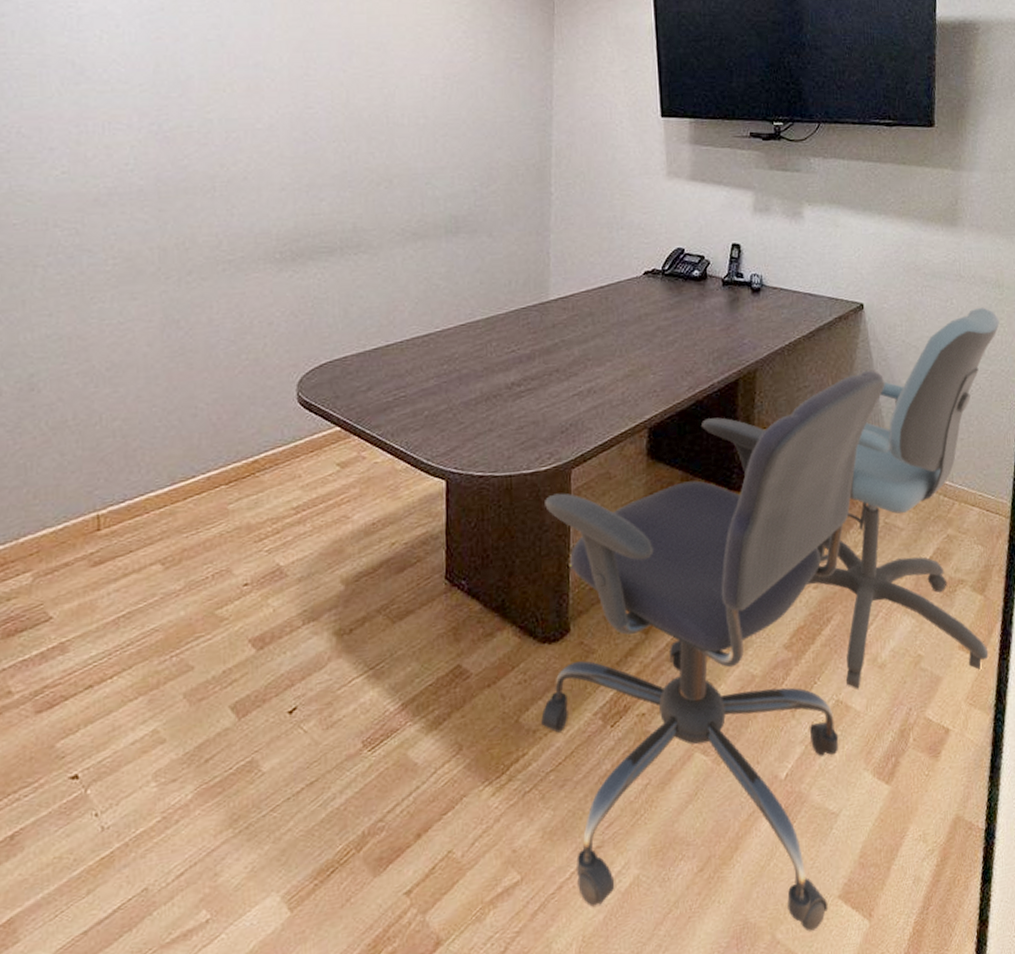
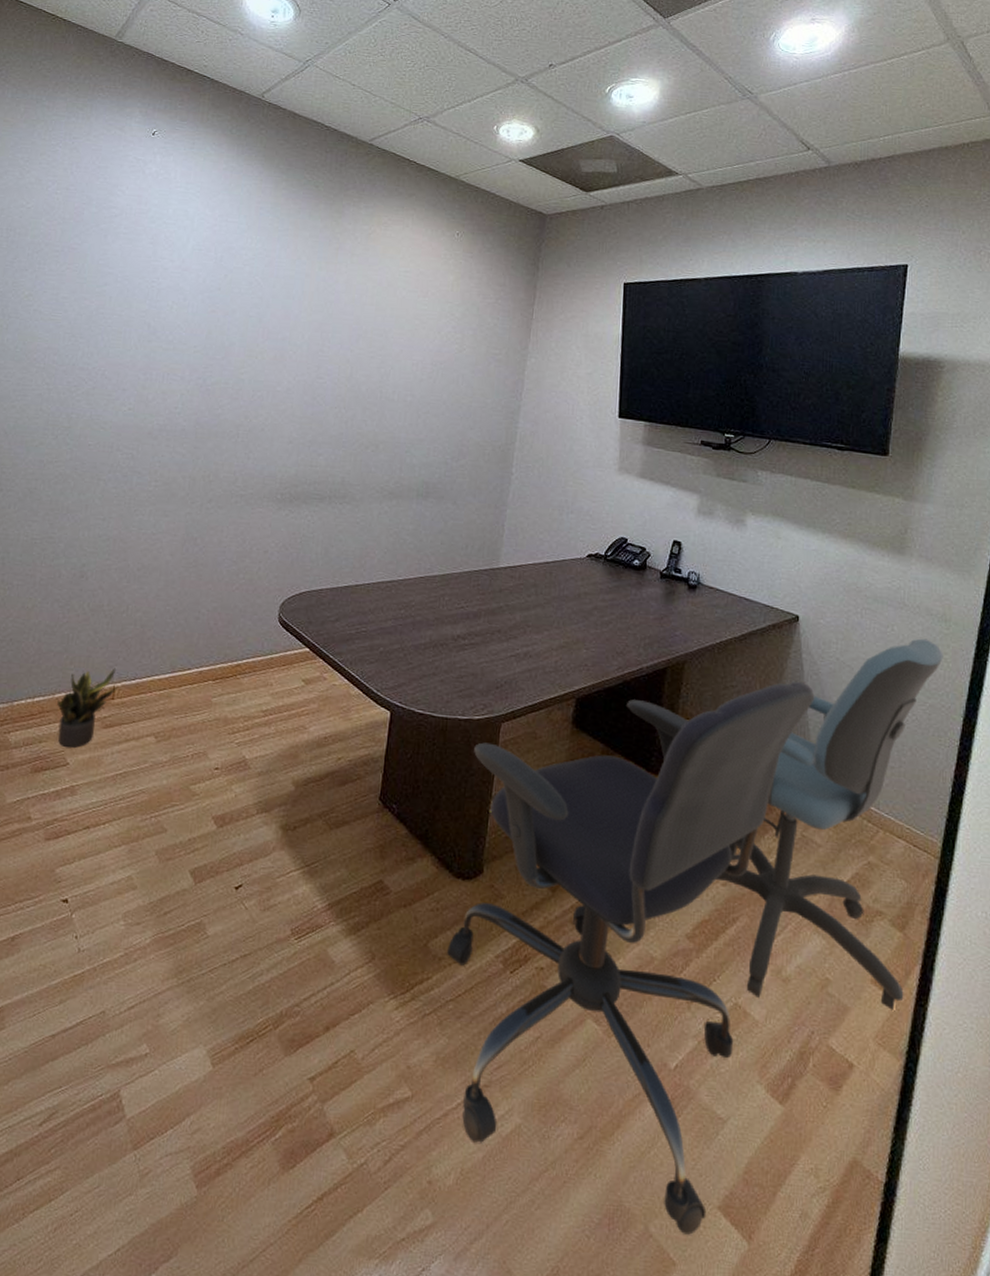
potted plant: none [24,493,103,599] -> present [57,668,117,748]

